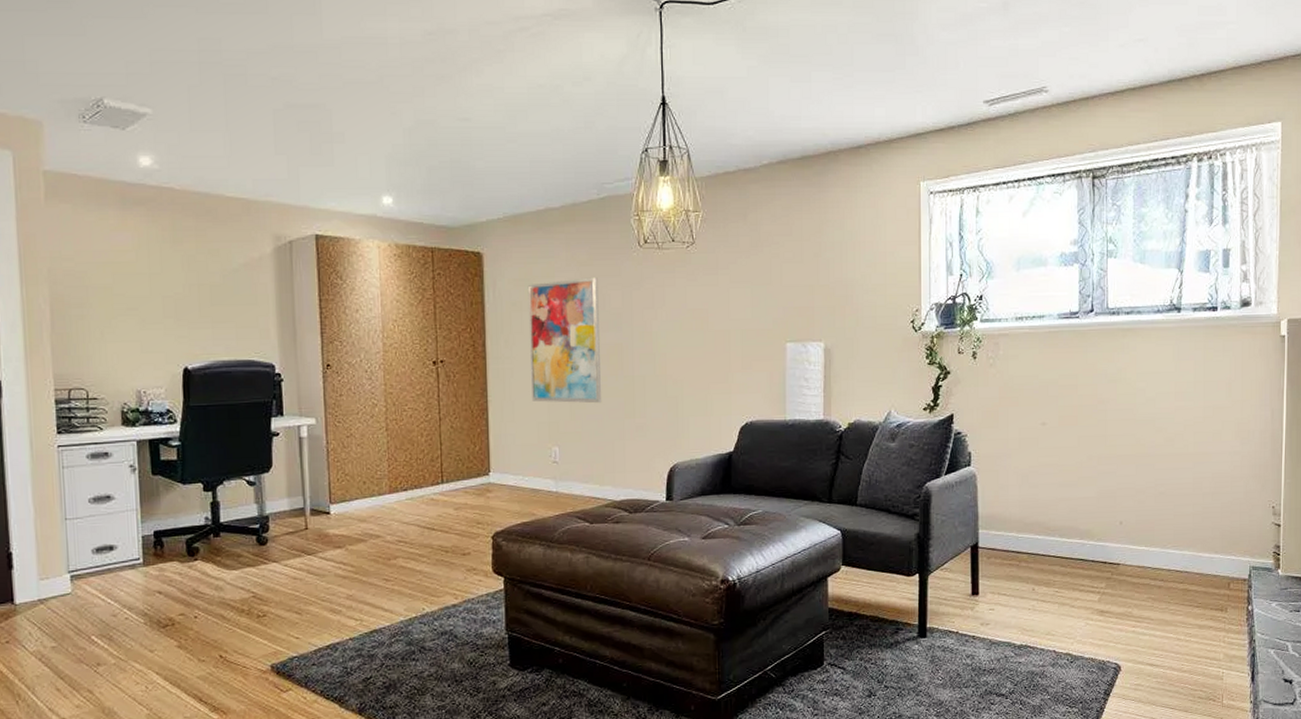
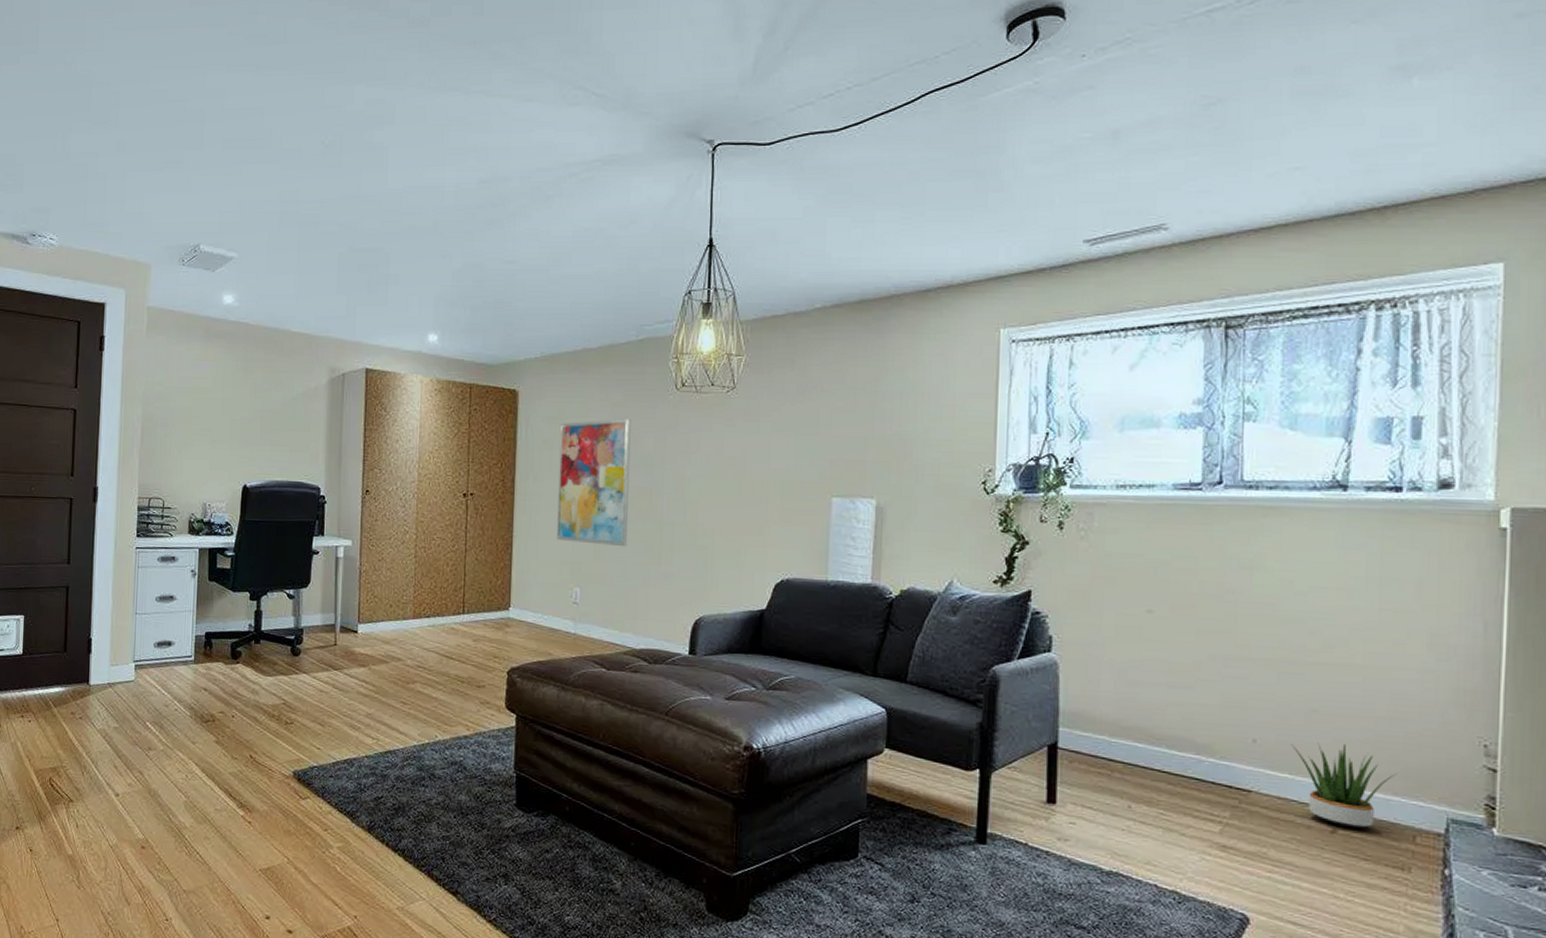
potted plant: none [1146,517,1217,584] -> present [1291,742,1397,829]

